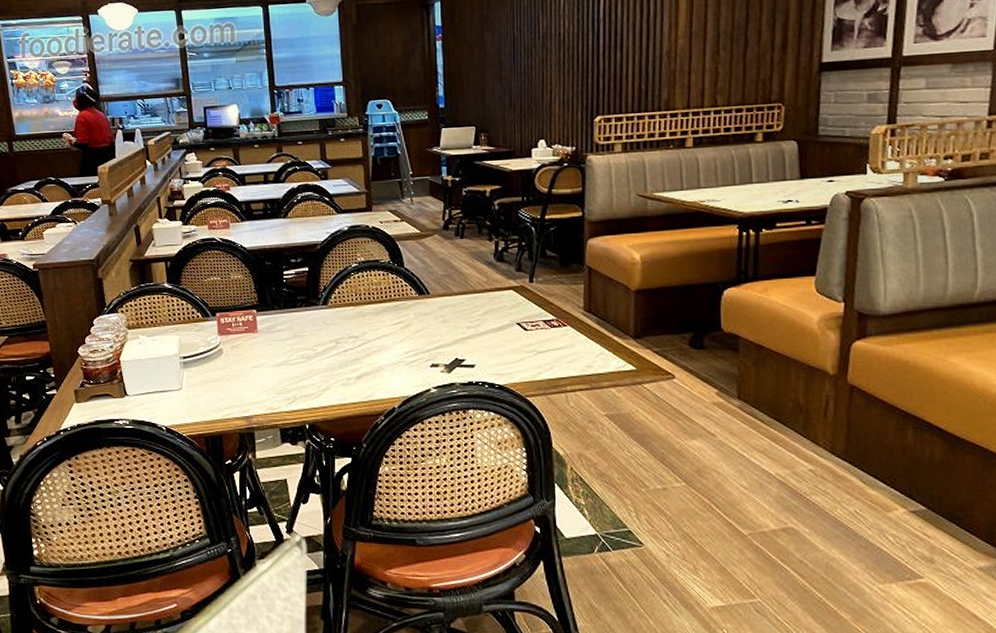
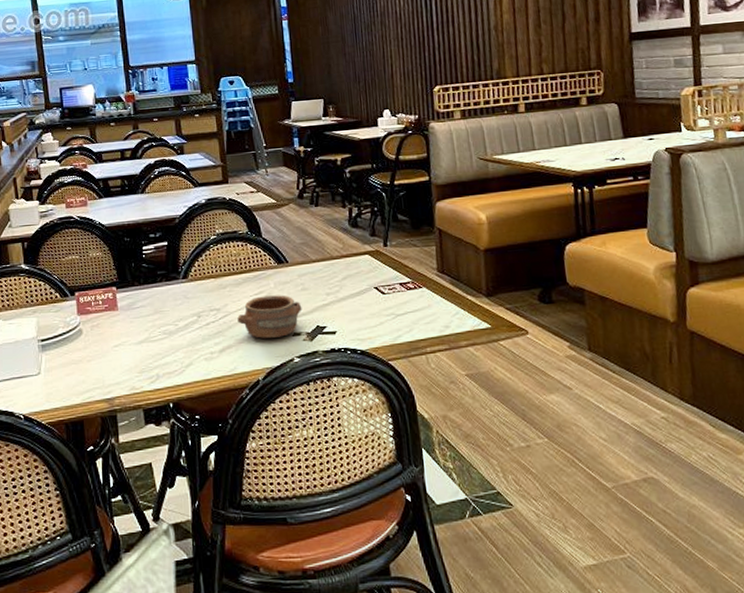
pottery: none [375,326,442,368] -> present [237,295,302,338]

